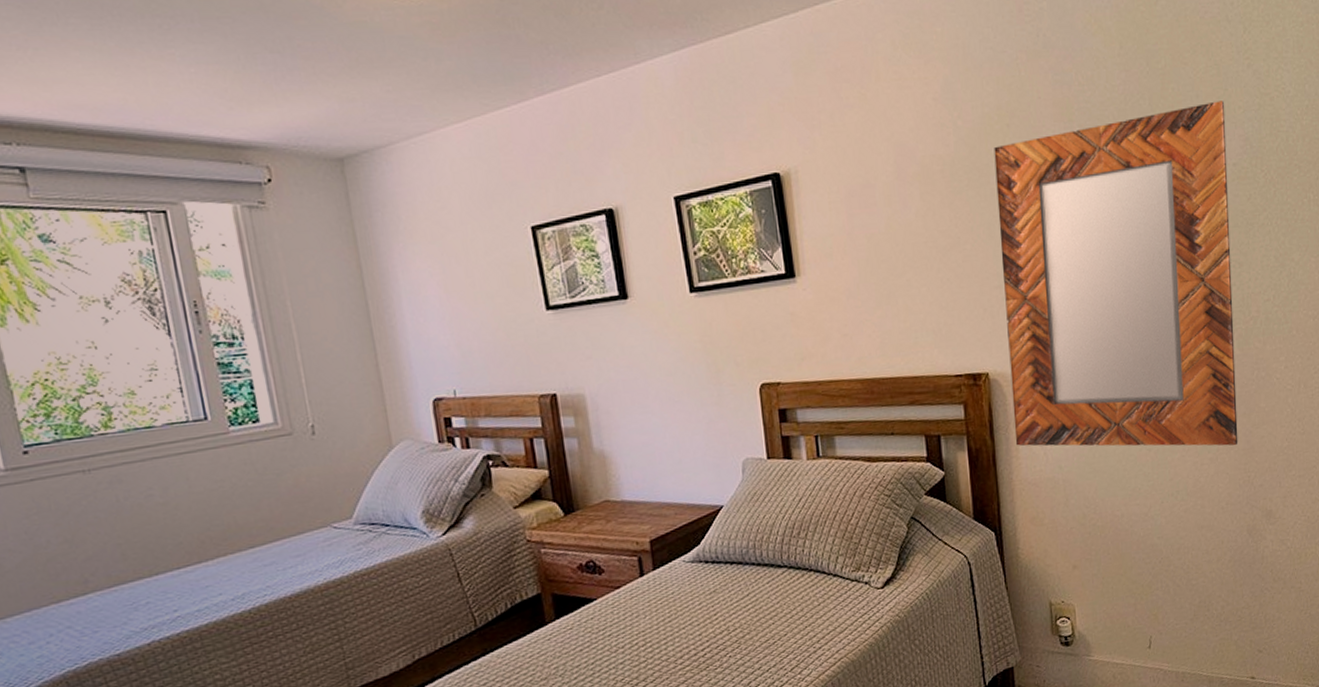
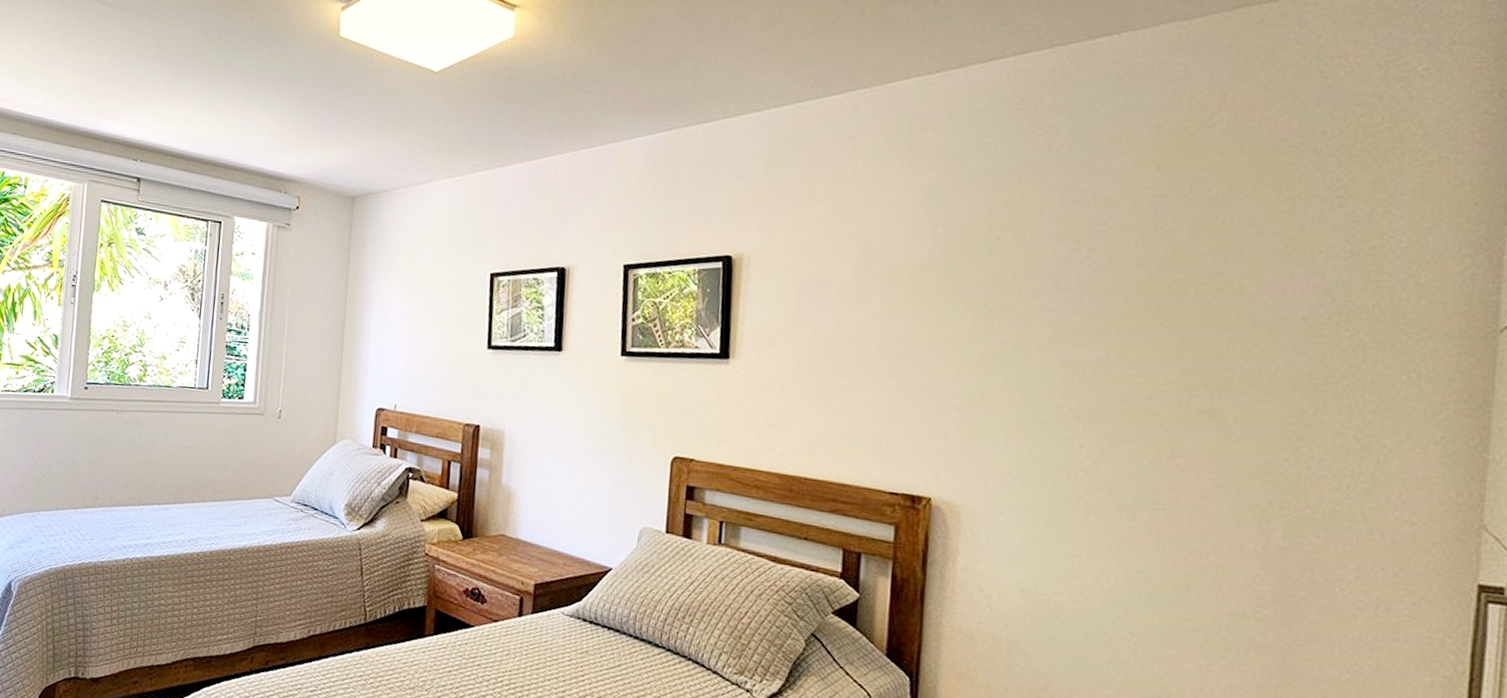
home mirror: present [994,101,1238,447] -> none [952,241,1299,660]

